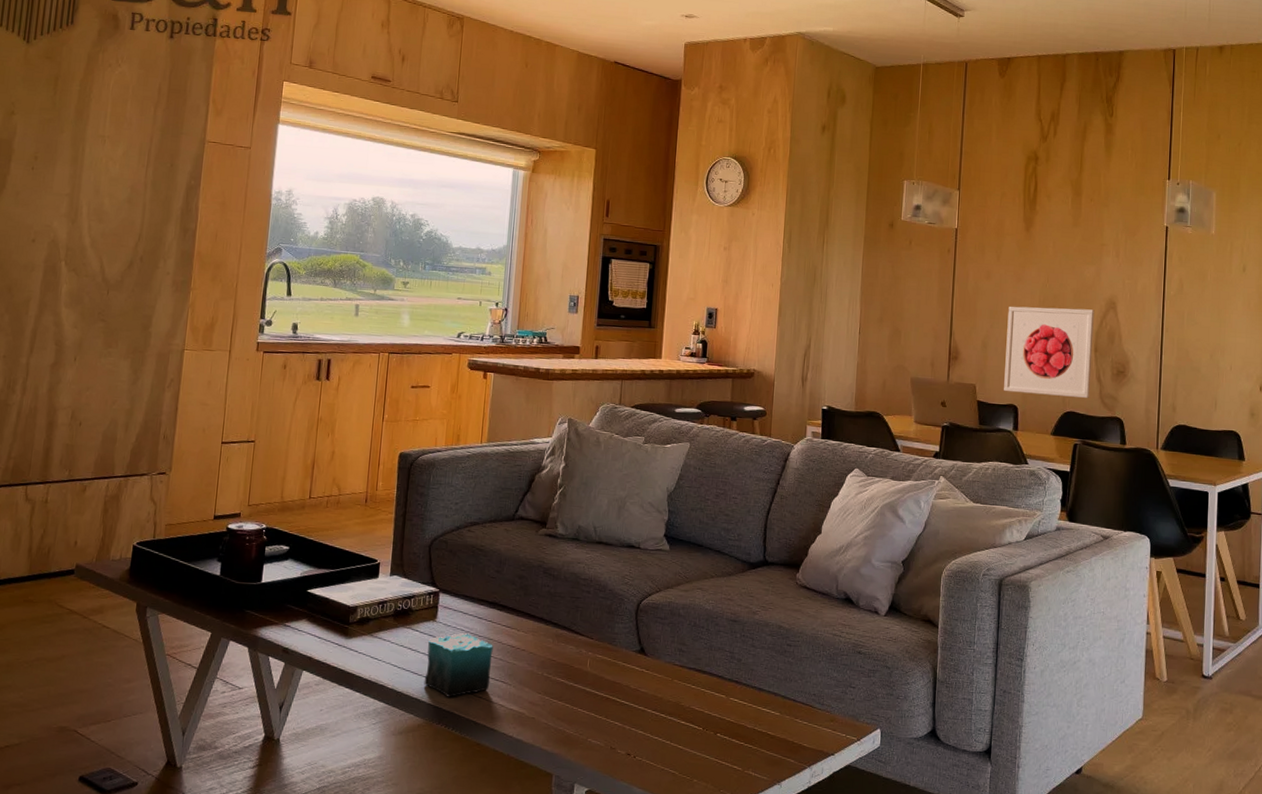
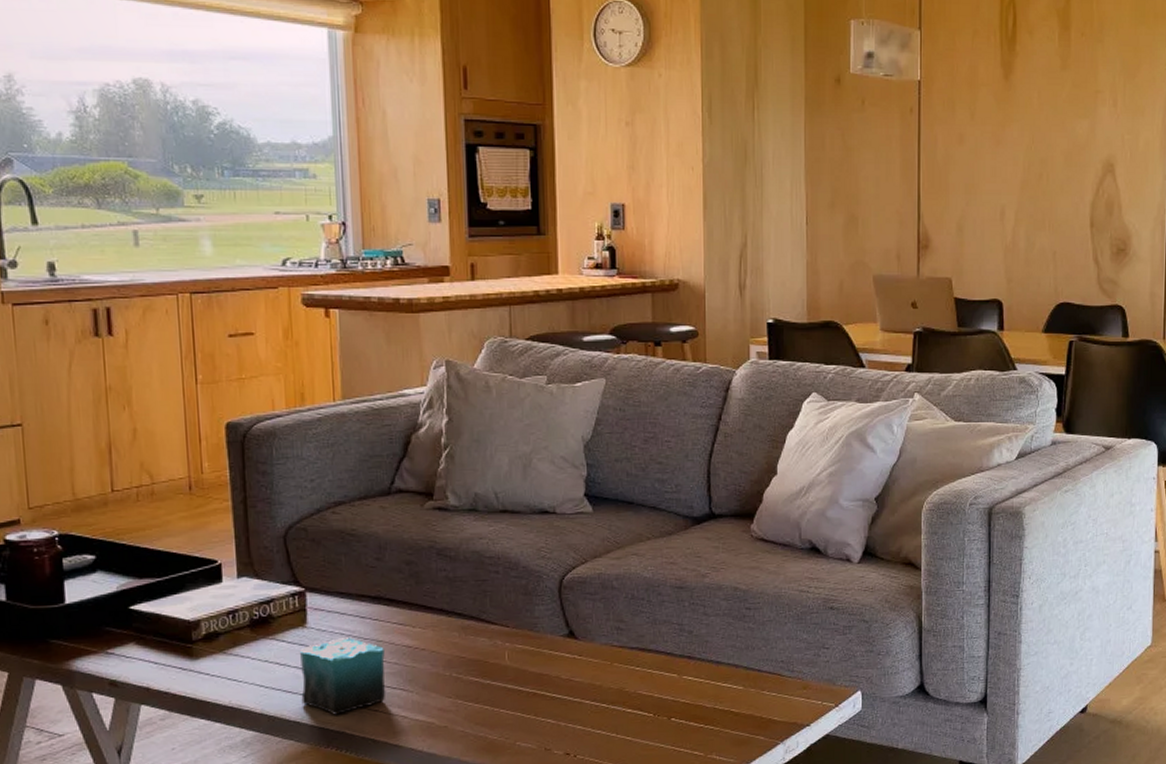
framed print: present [1004,306,1095,399] -> none [985,174,1089,286]

